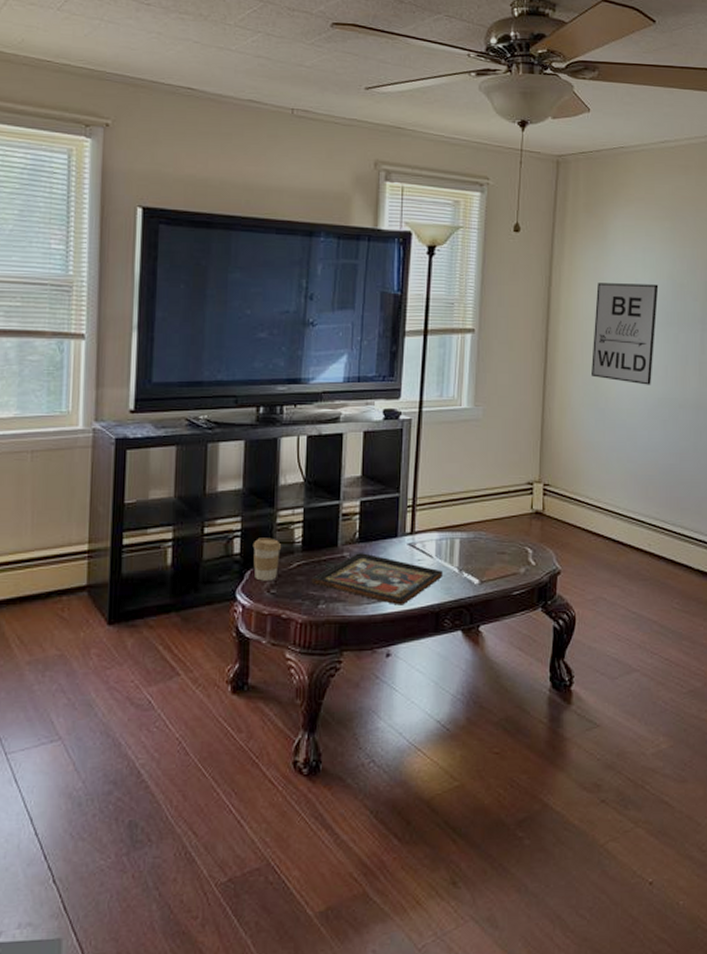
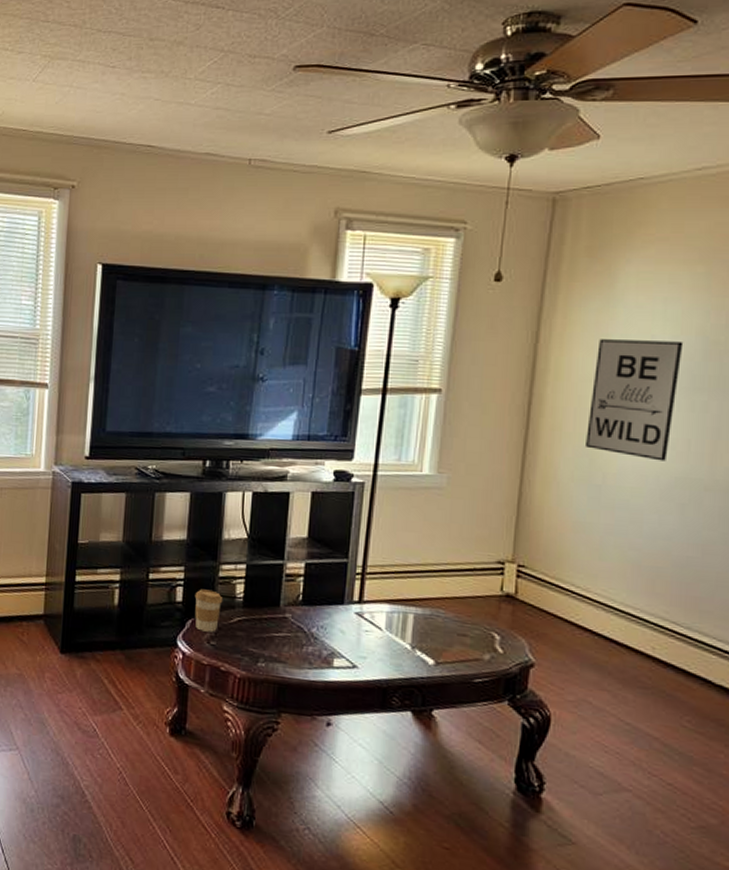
decorative tray: present [311,553,444,605] -> none [251,616,394,676]

